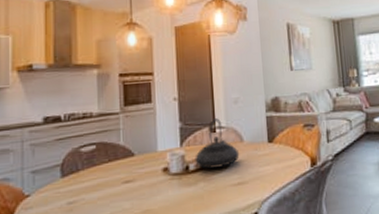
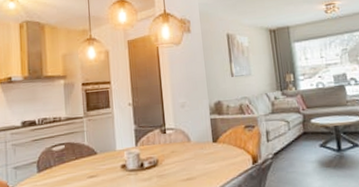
teapot: present [195,118,240,169] -> none [148,121,188,166]

